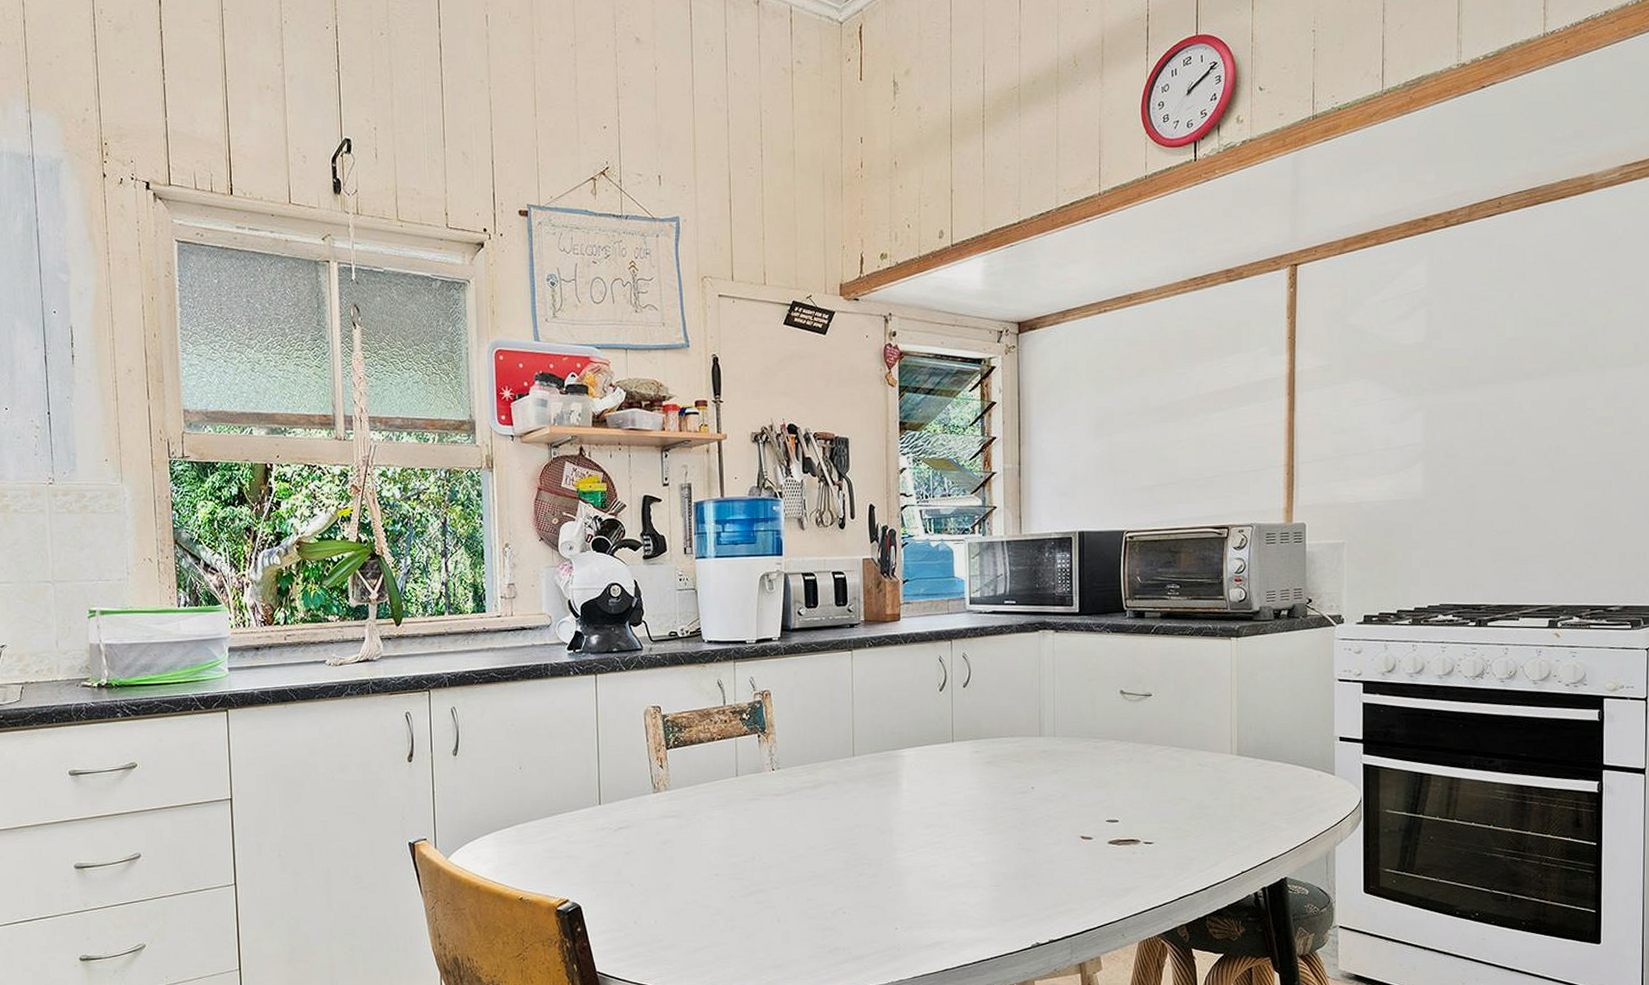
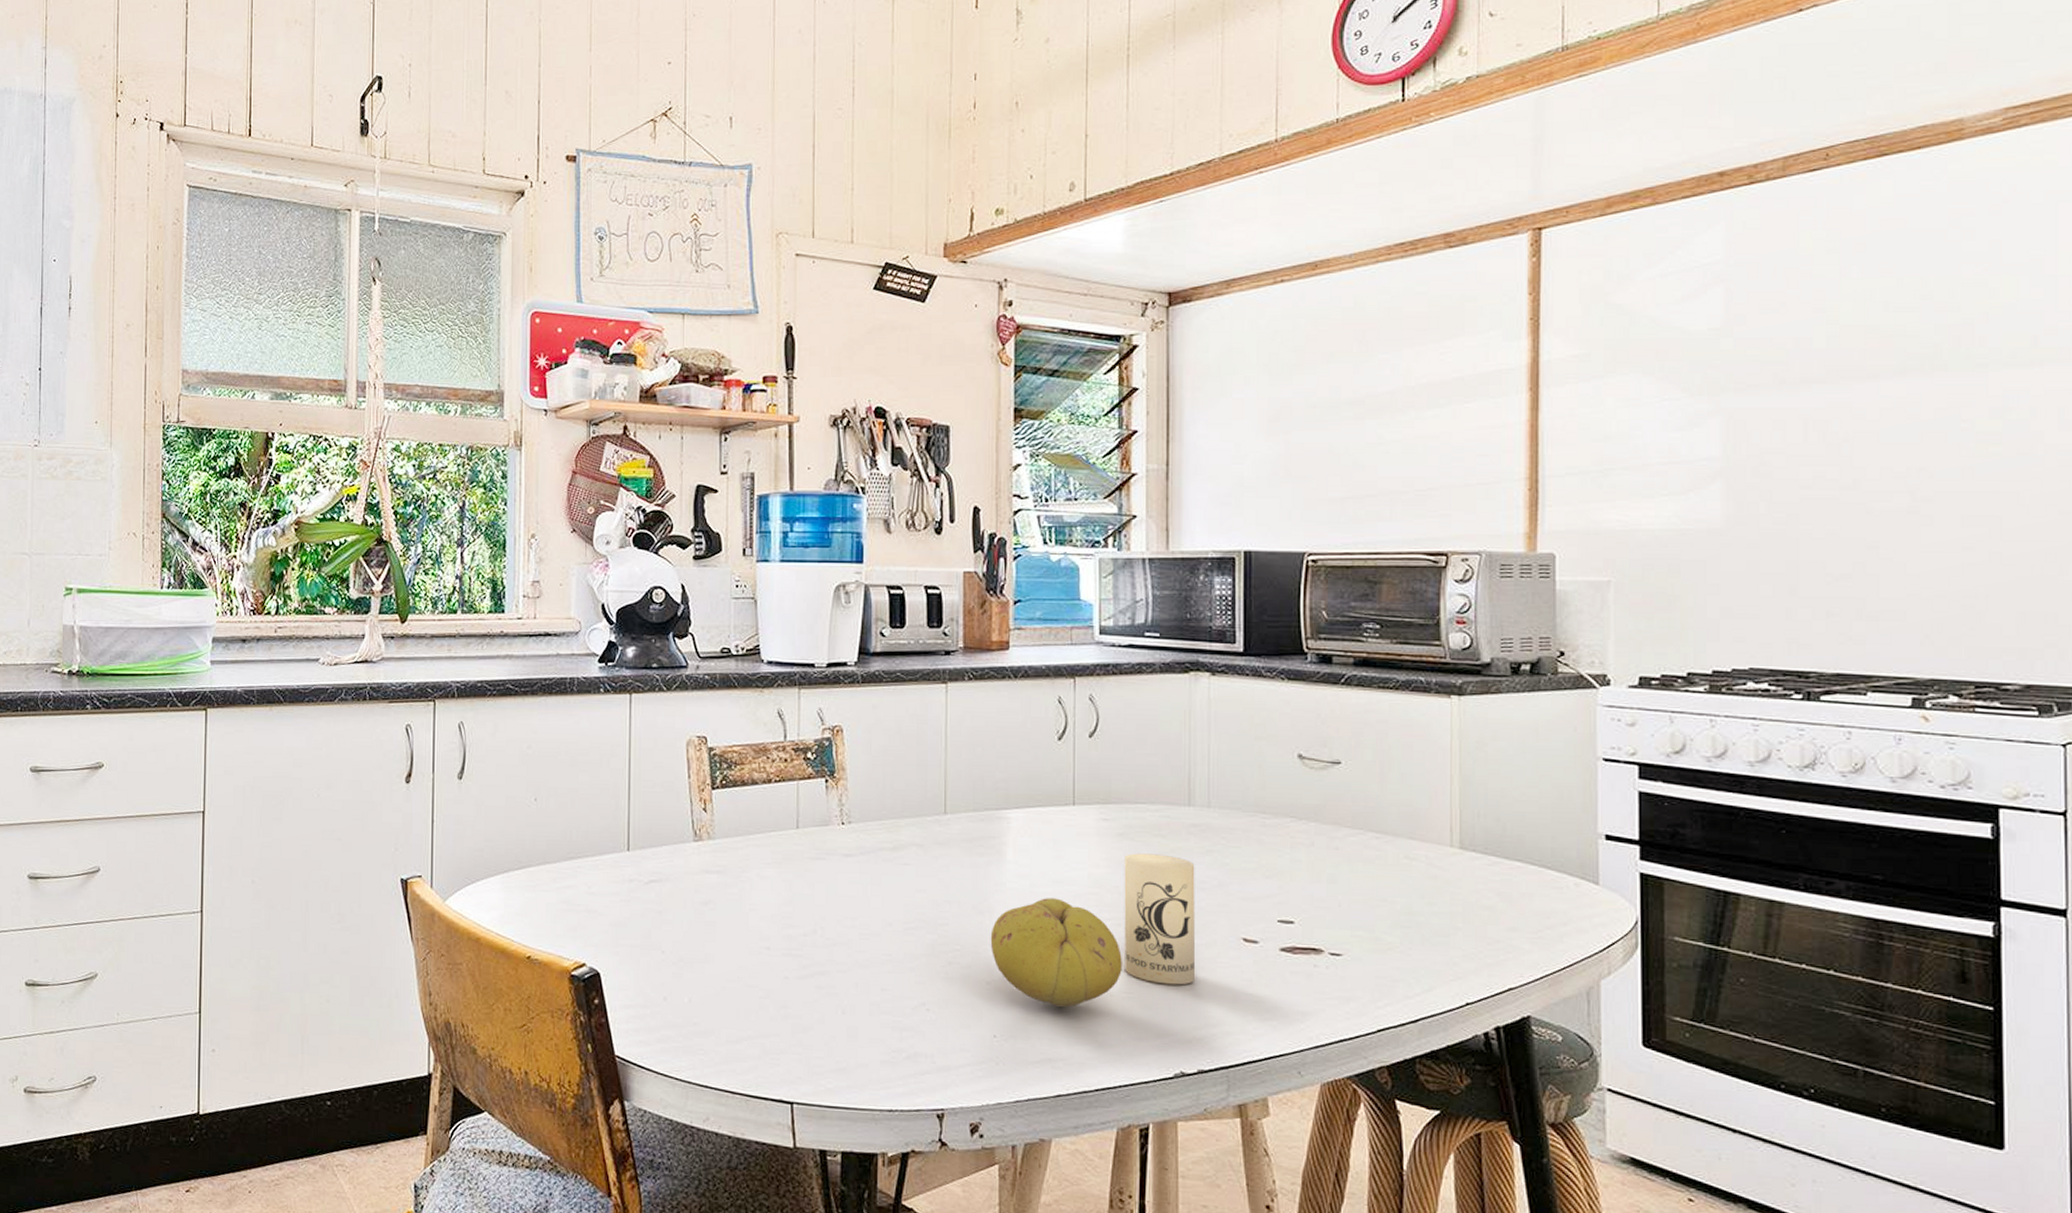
fruit: none [891,816,992,901] -> present [990,898,1122,1007]
candle: none [992,776,1047,877] -> present [1124,853,1196,985]

